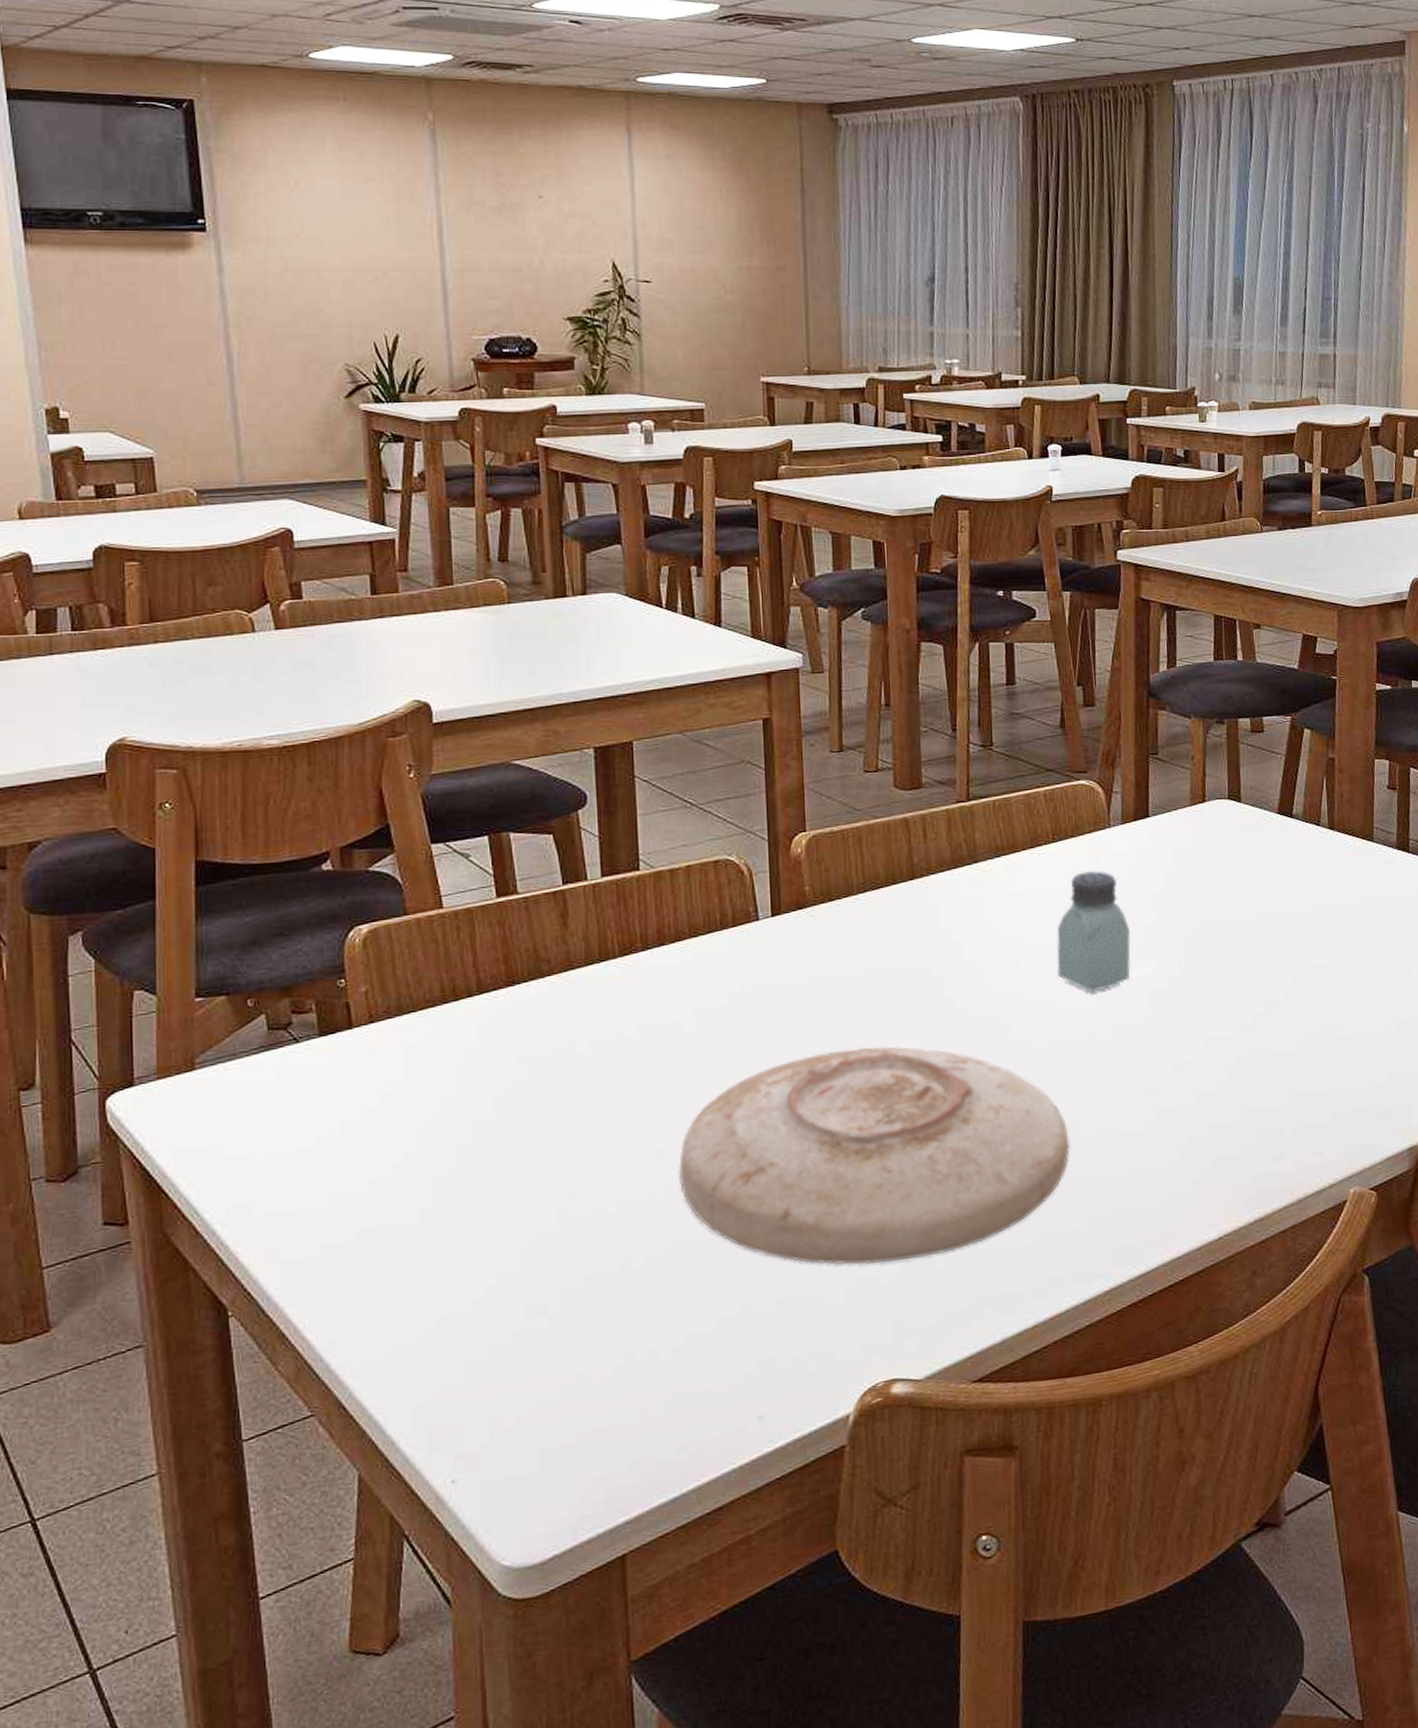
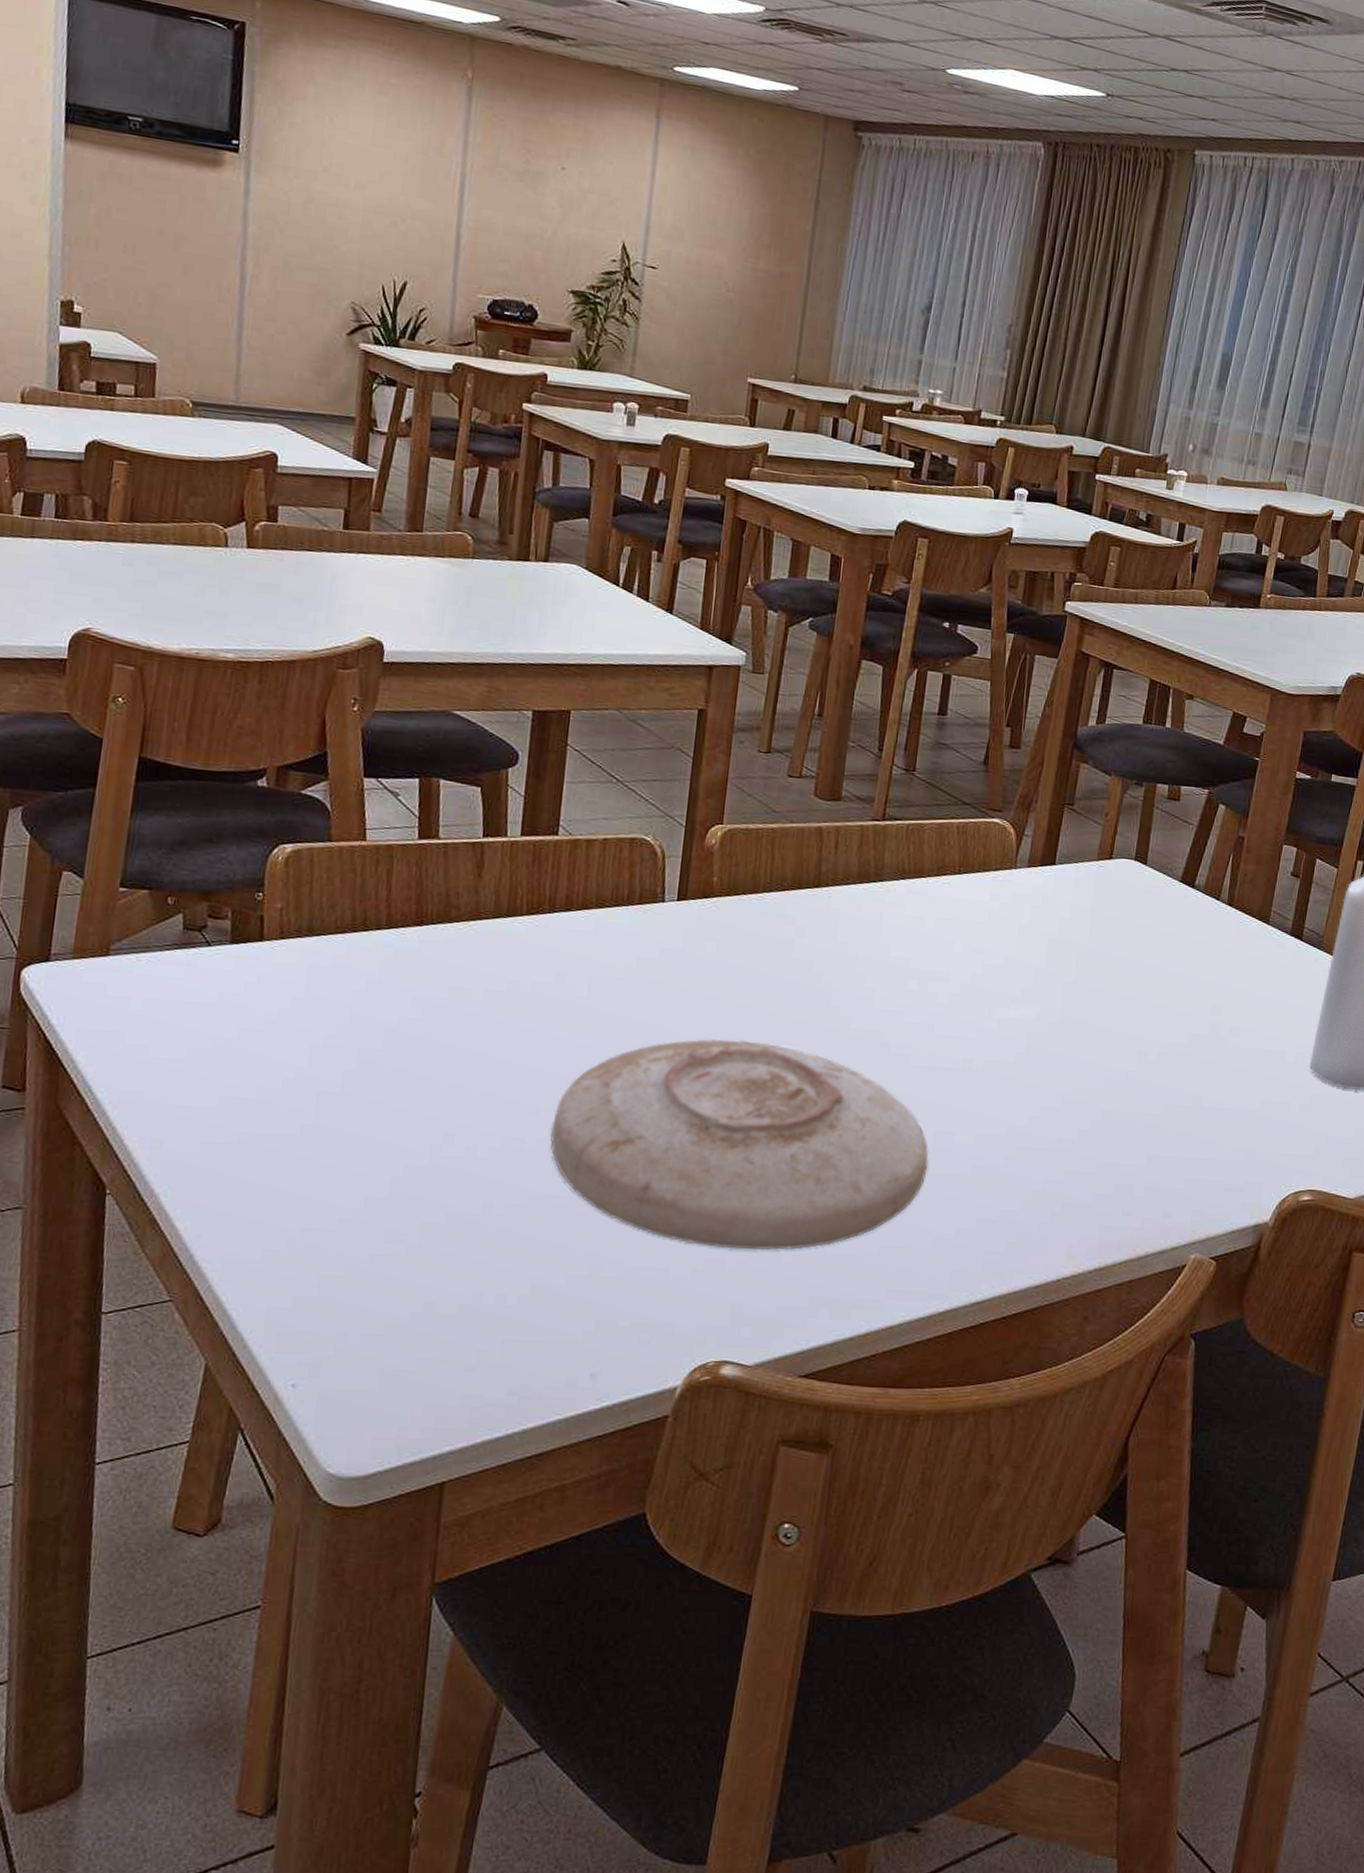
saltshaker: present [1056,870,1131,992] -> none [942,906,1019,1025]

